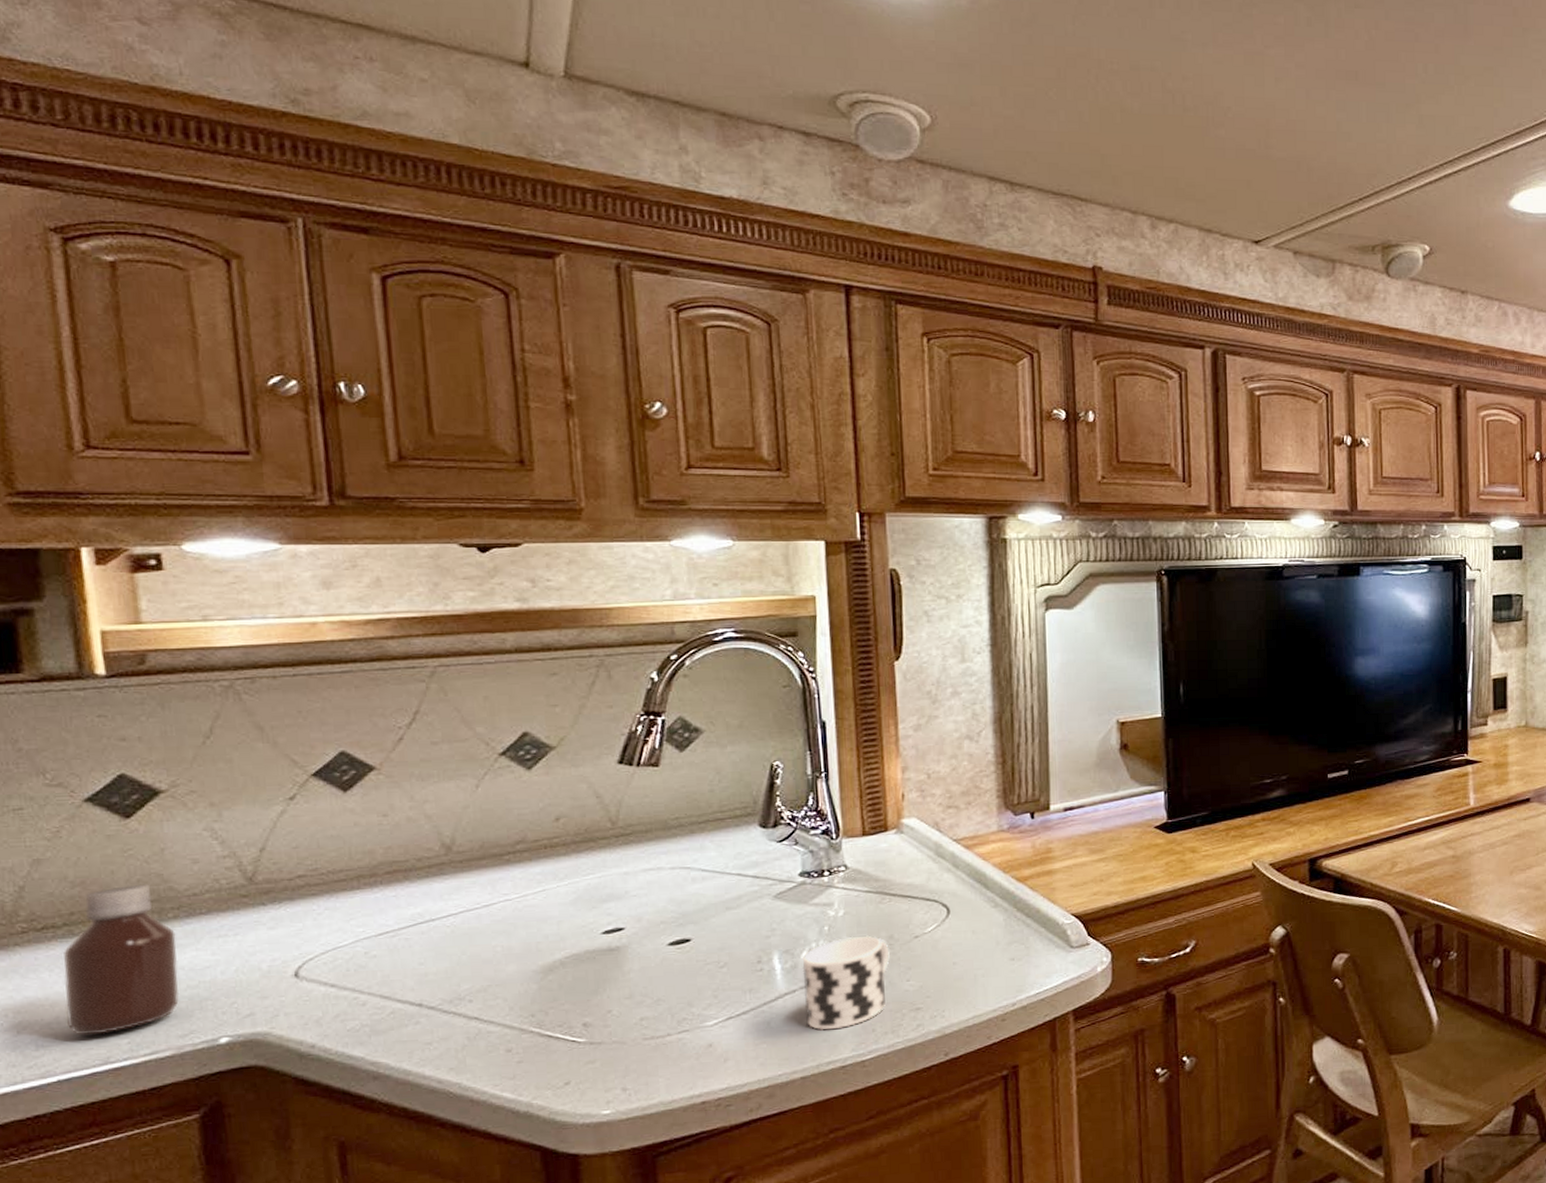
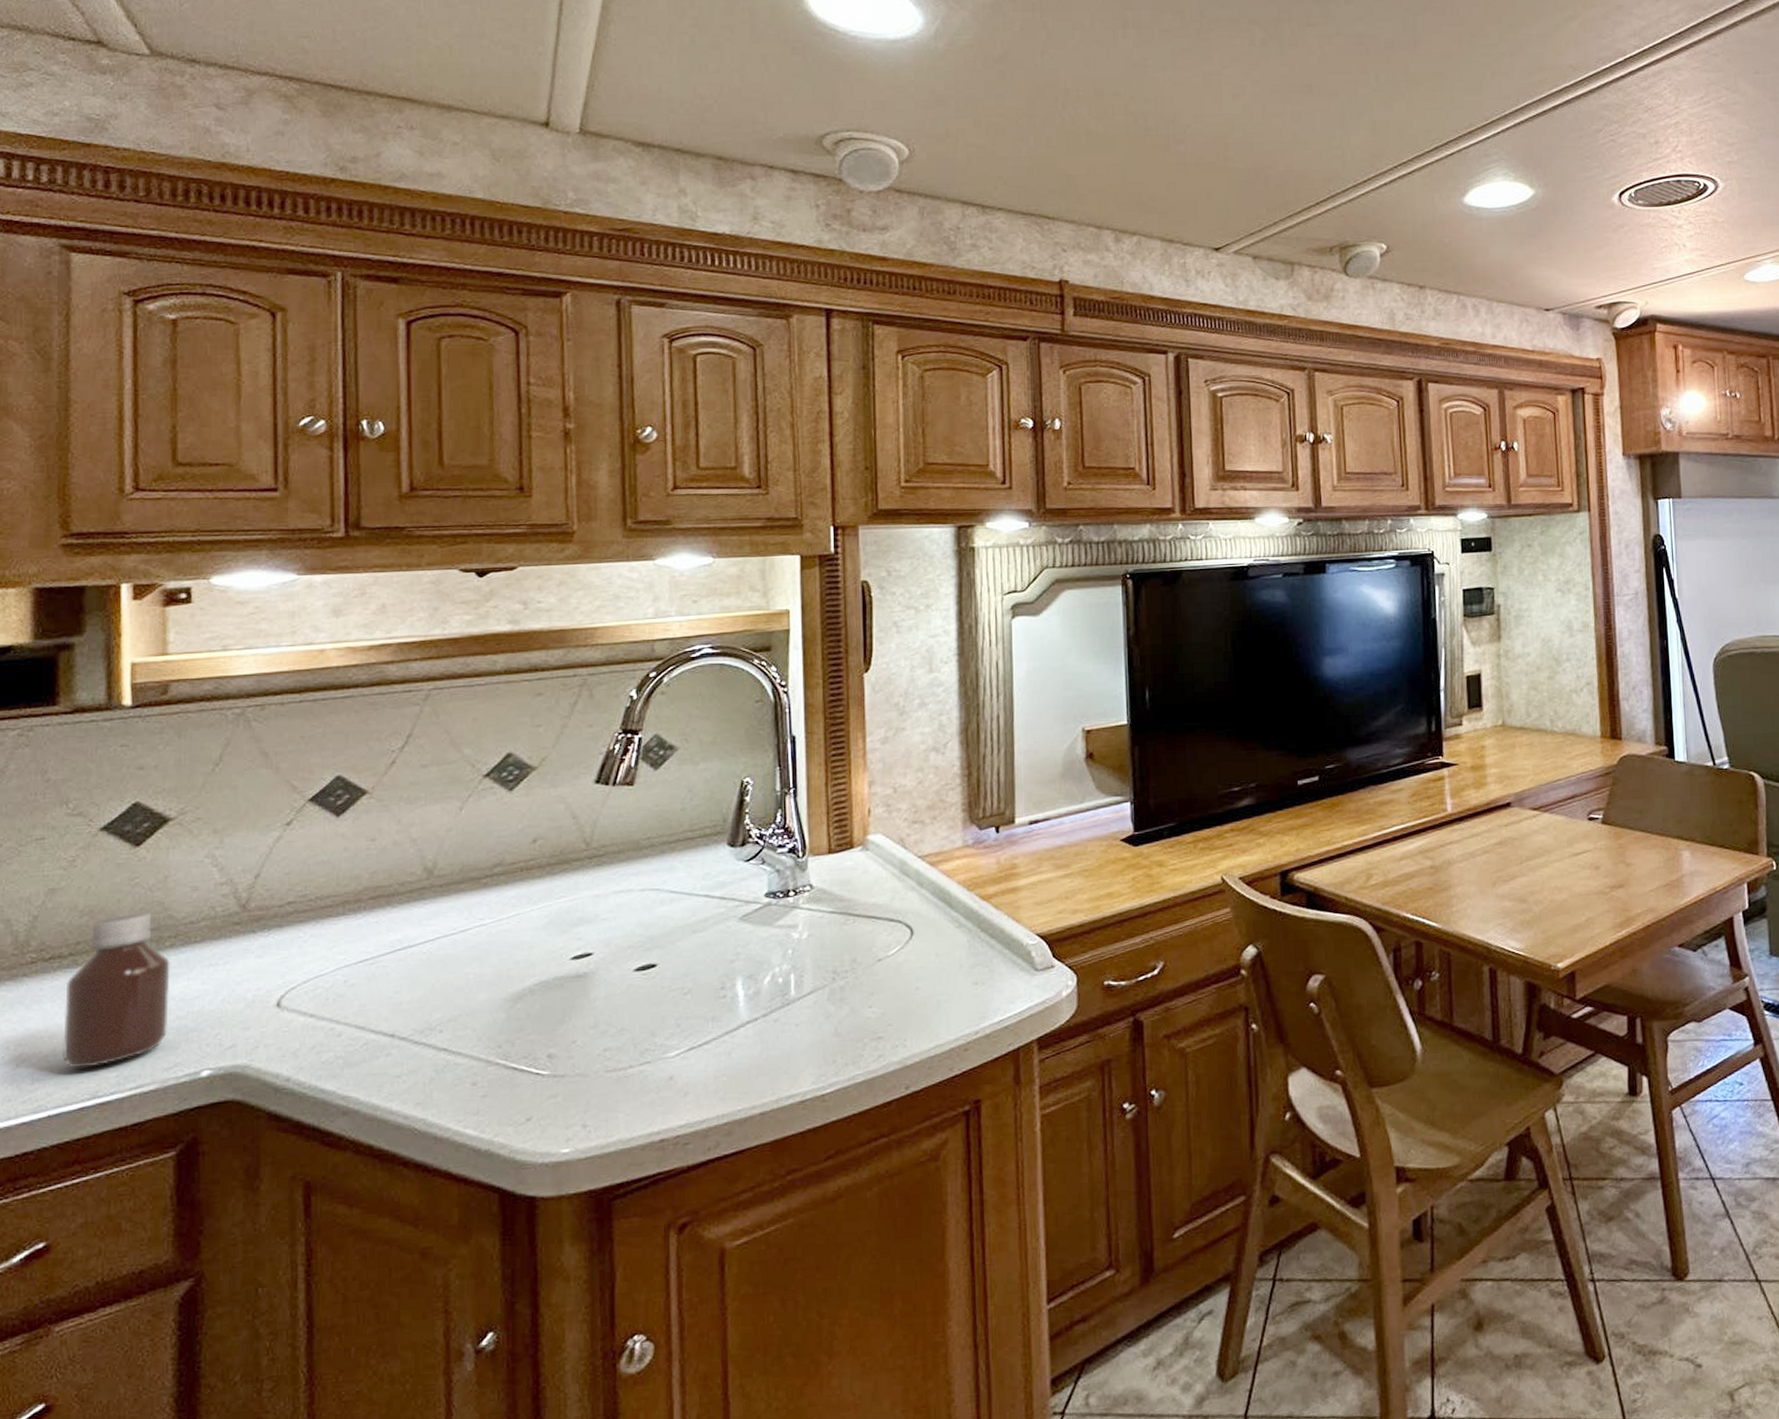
cup: present [802,935,890,1031] -> none [765,959,852,1062]

